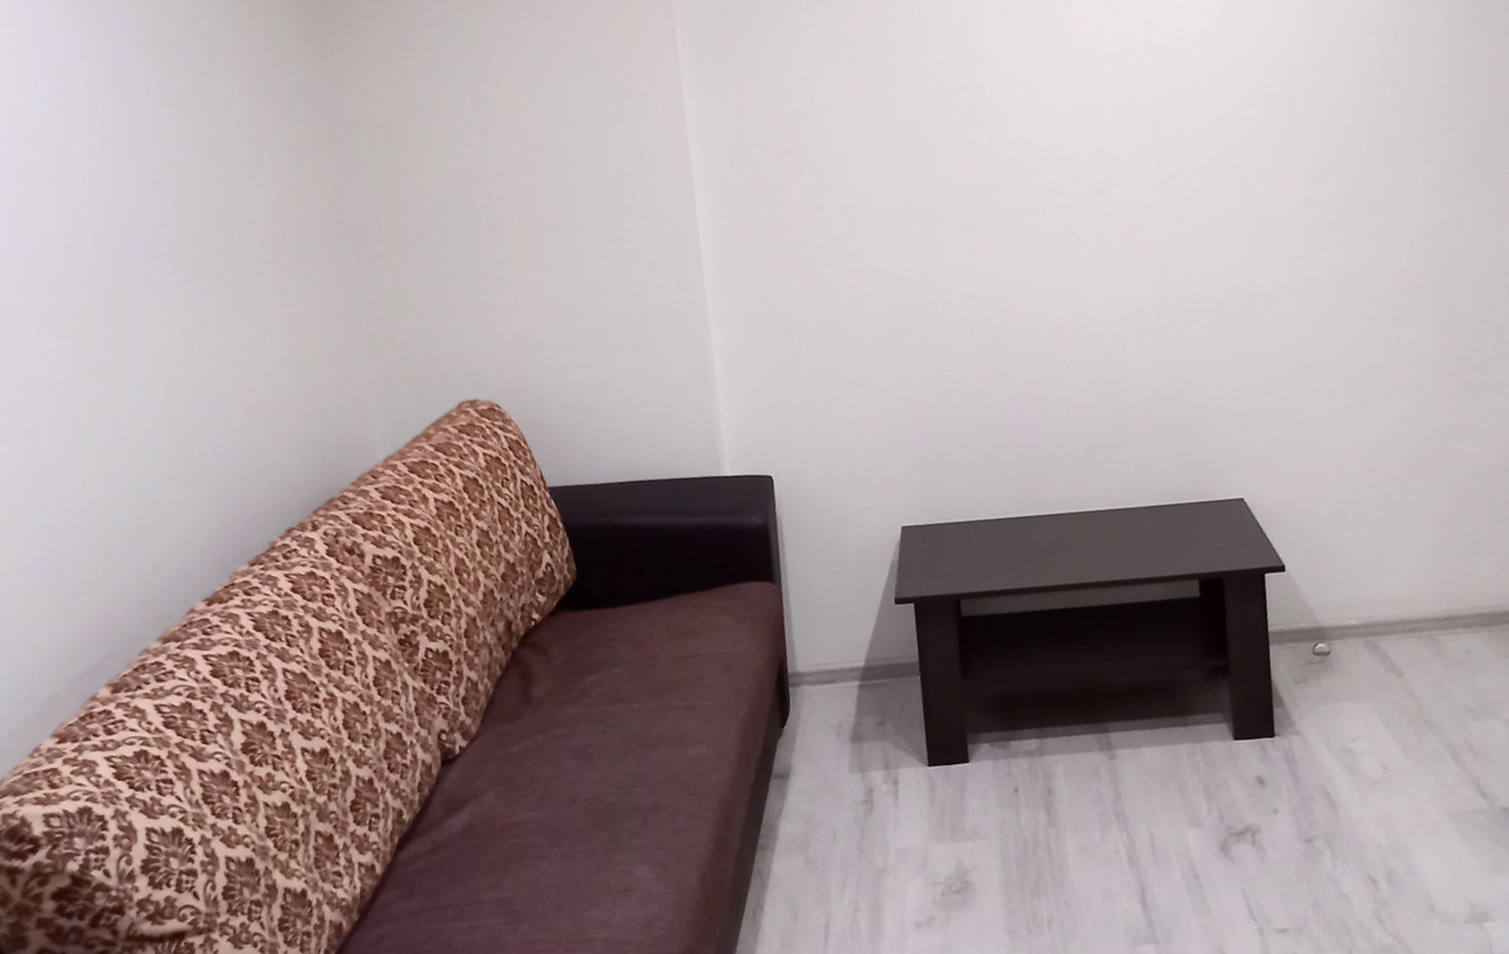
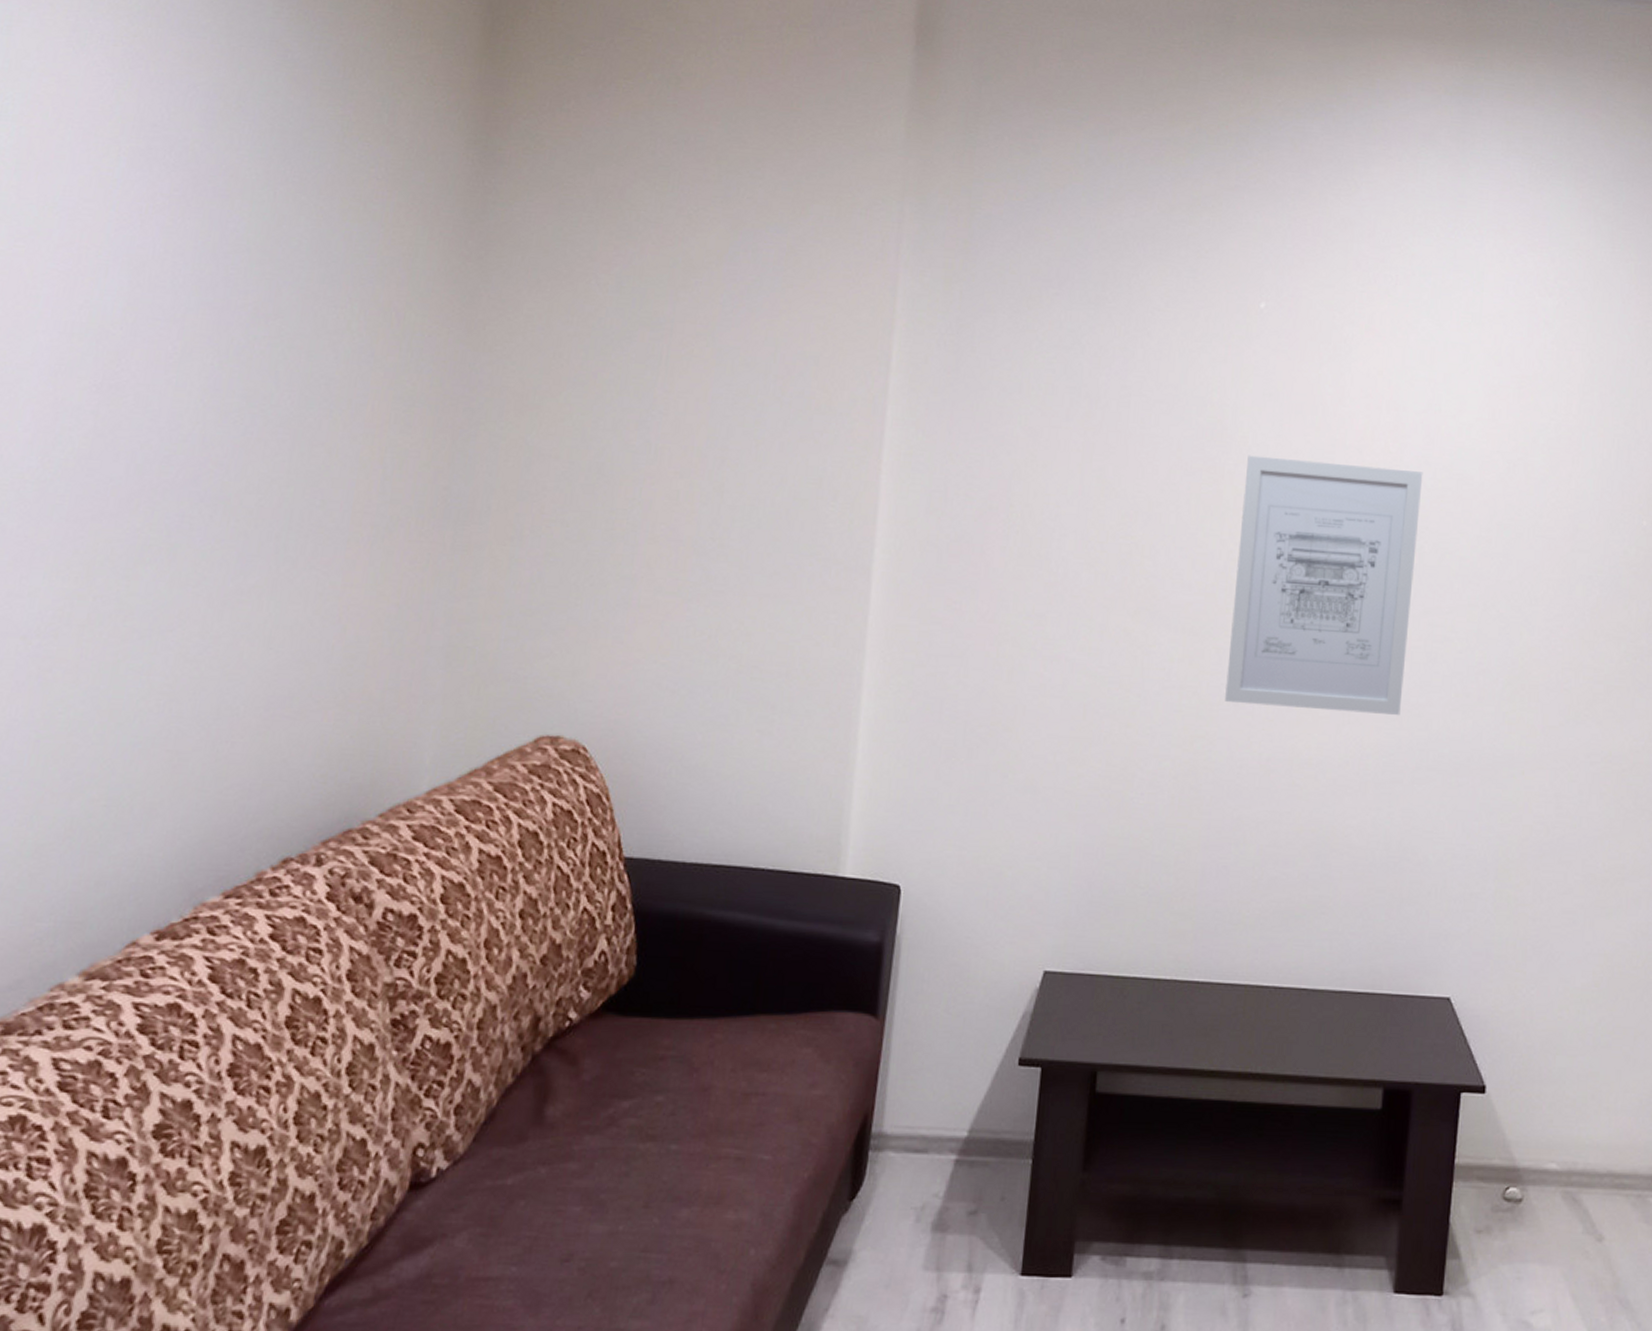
wall art: none [994,55,1163,282] -> present [1225,455,1423,715]

